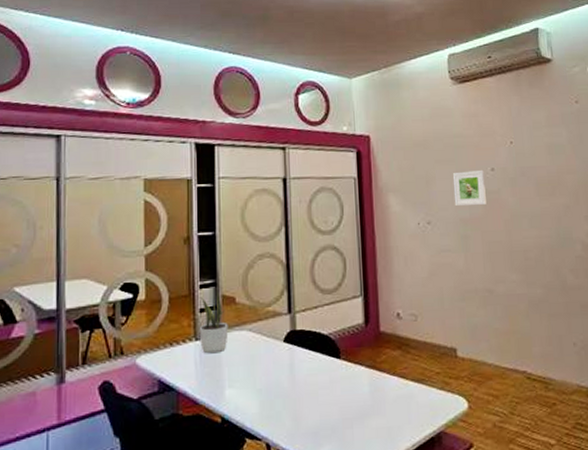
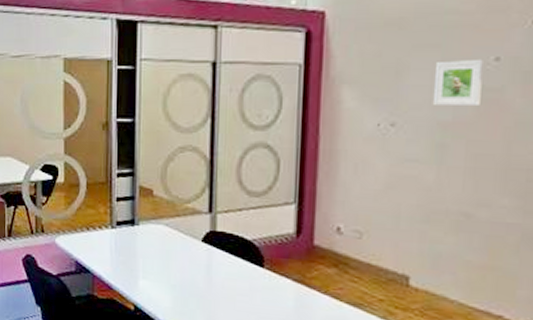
potted plant: present [199,289,229,354] -> none [115,179,145,244]

